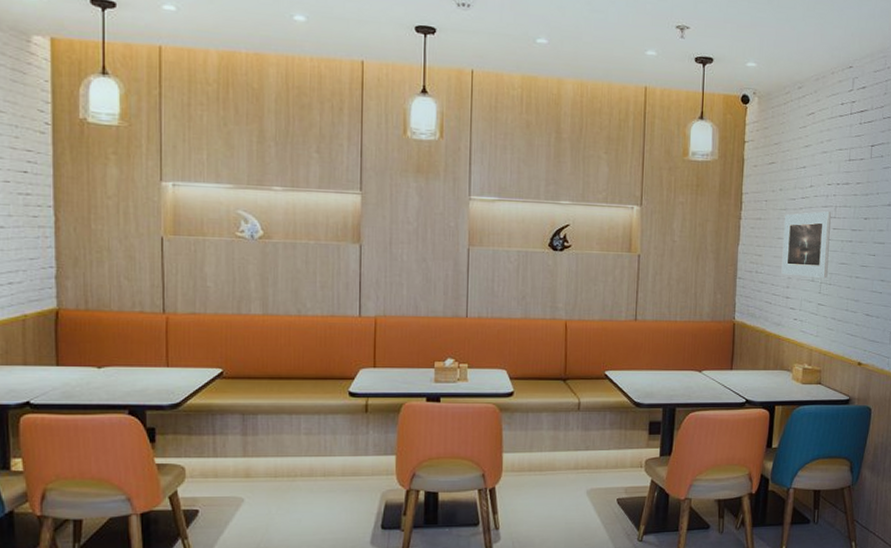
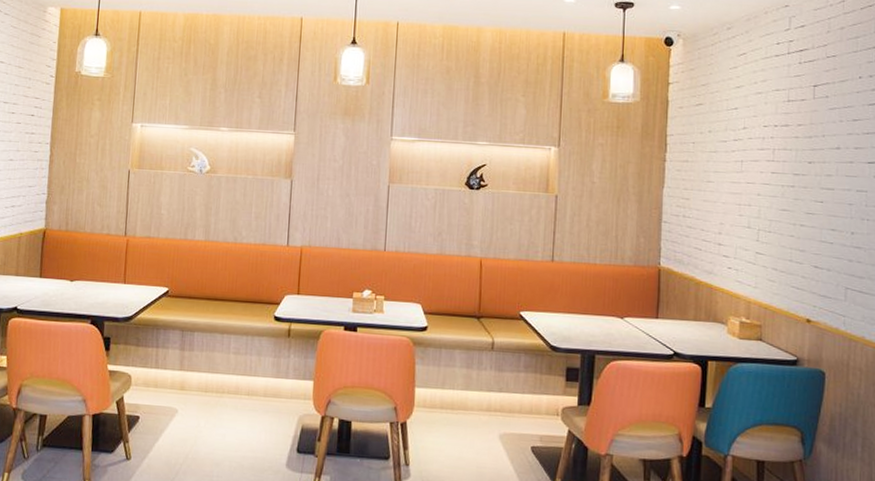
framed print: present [781,211,831,278] -> none [712,154,768,225]

